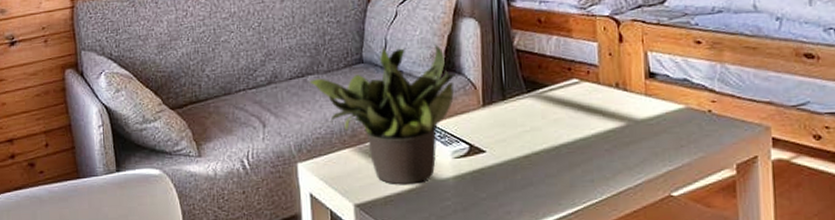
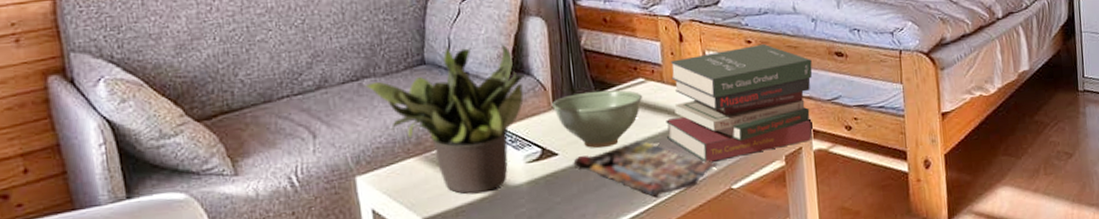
bowl: none [482,90,577,148] -> present [552,90,643,149]
magazine: none [500,143,658,198] -> present [573,142,719,196]
books: none [600,44,775,167] -> present [666,43,813,163]

